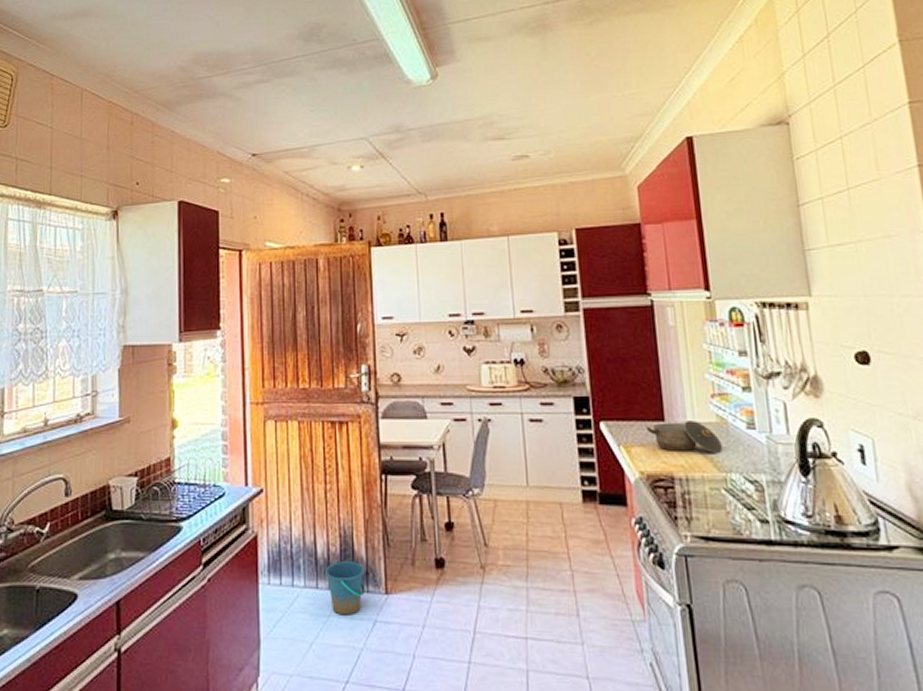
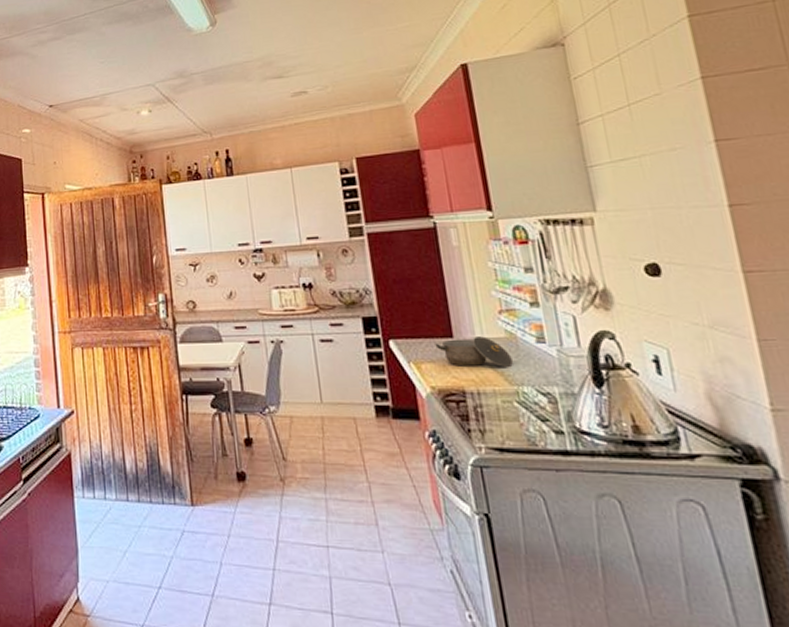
bucket: present [325,561,365,616] -> none [134,476,173,526]

